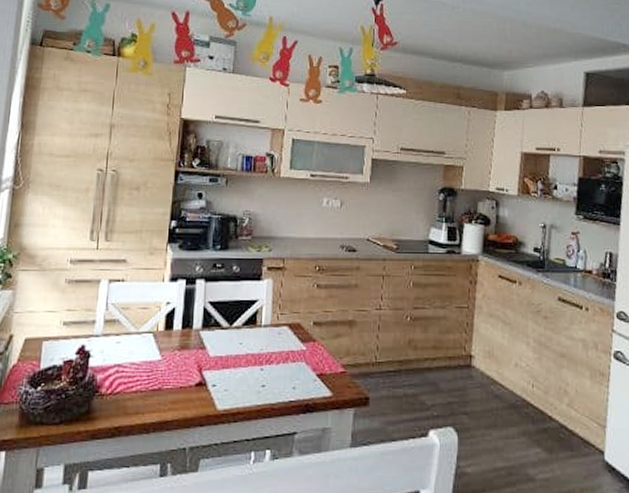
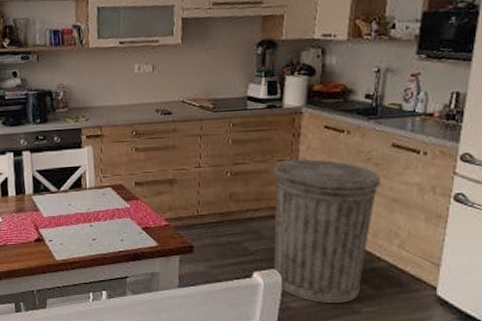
trash can: none [449,307,549,468] -> present [273,159,380,303]

